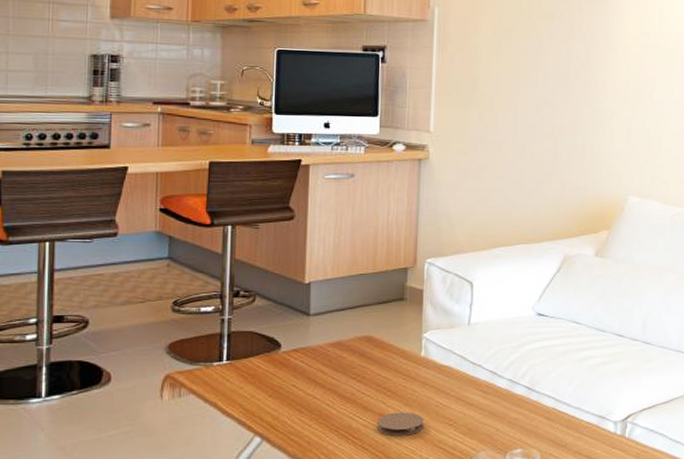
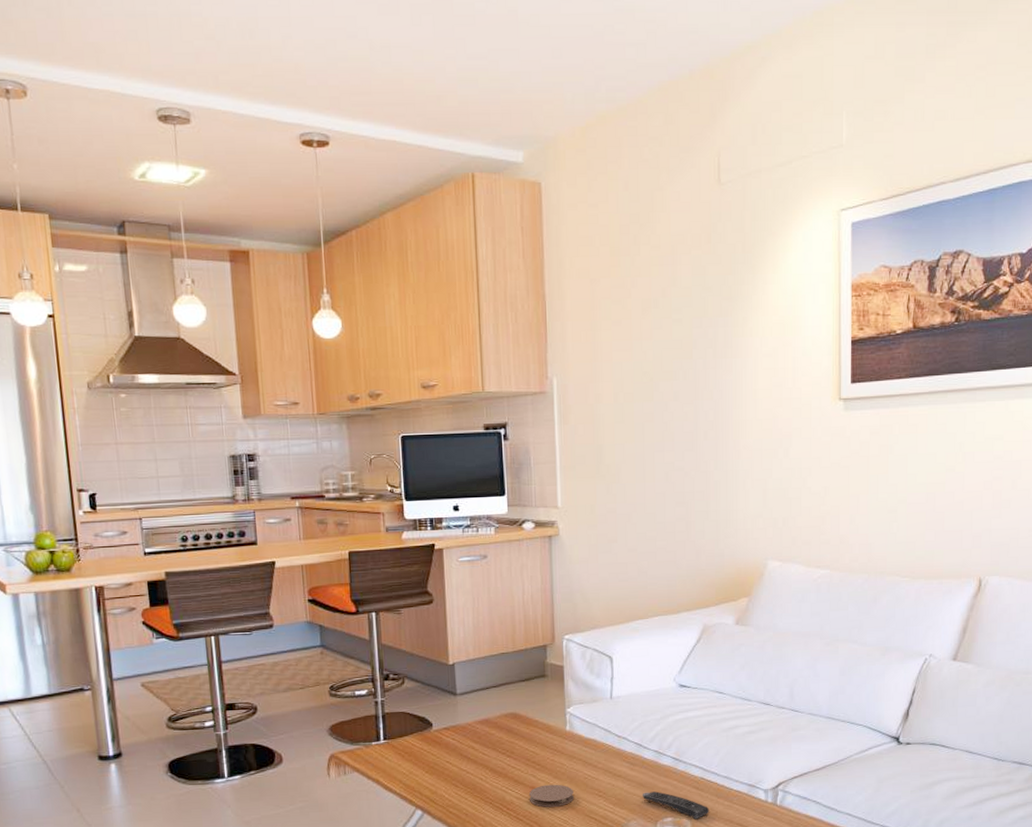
remote control: none [493,421,559,451] -> present [642,791,710,820]

